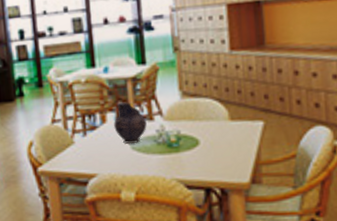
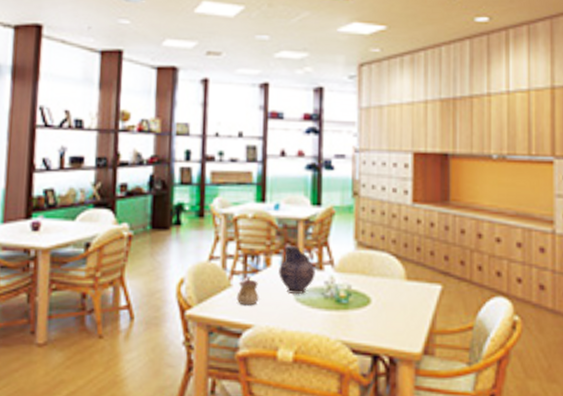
teapot: none [79,133,100,158] -> present [236,276,259,306]

